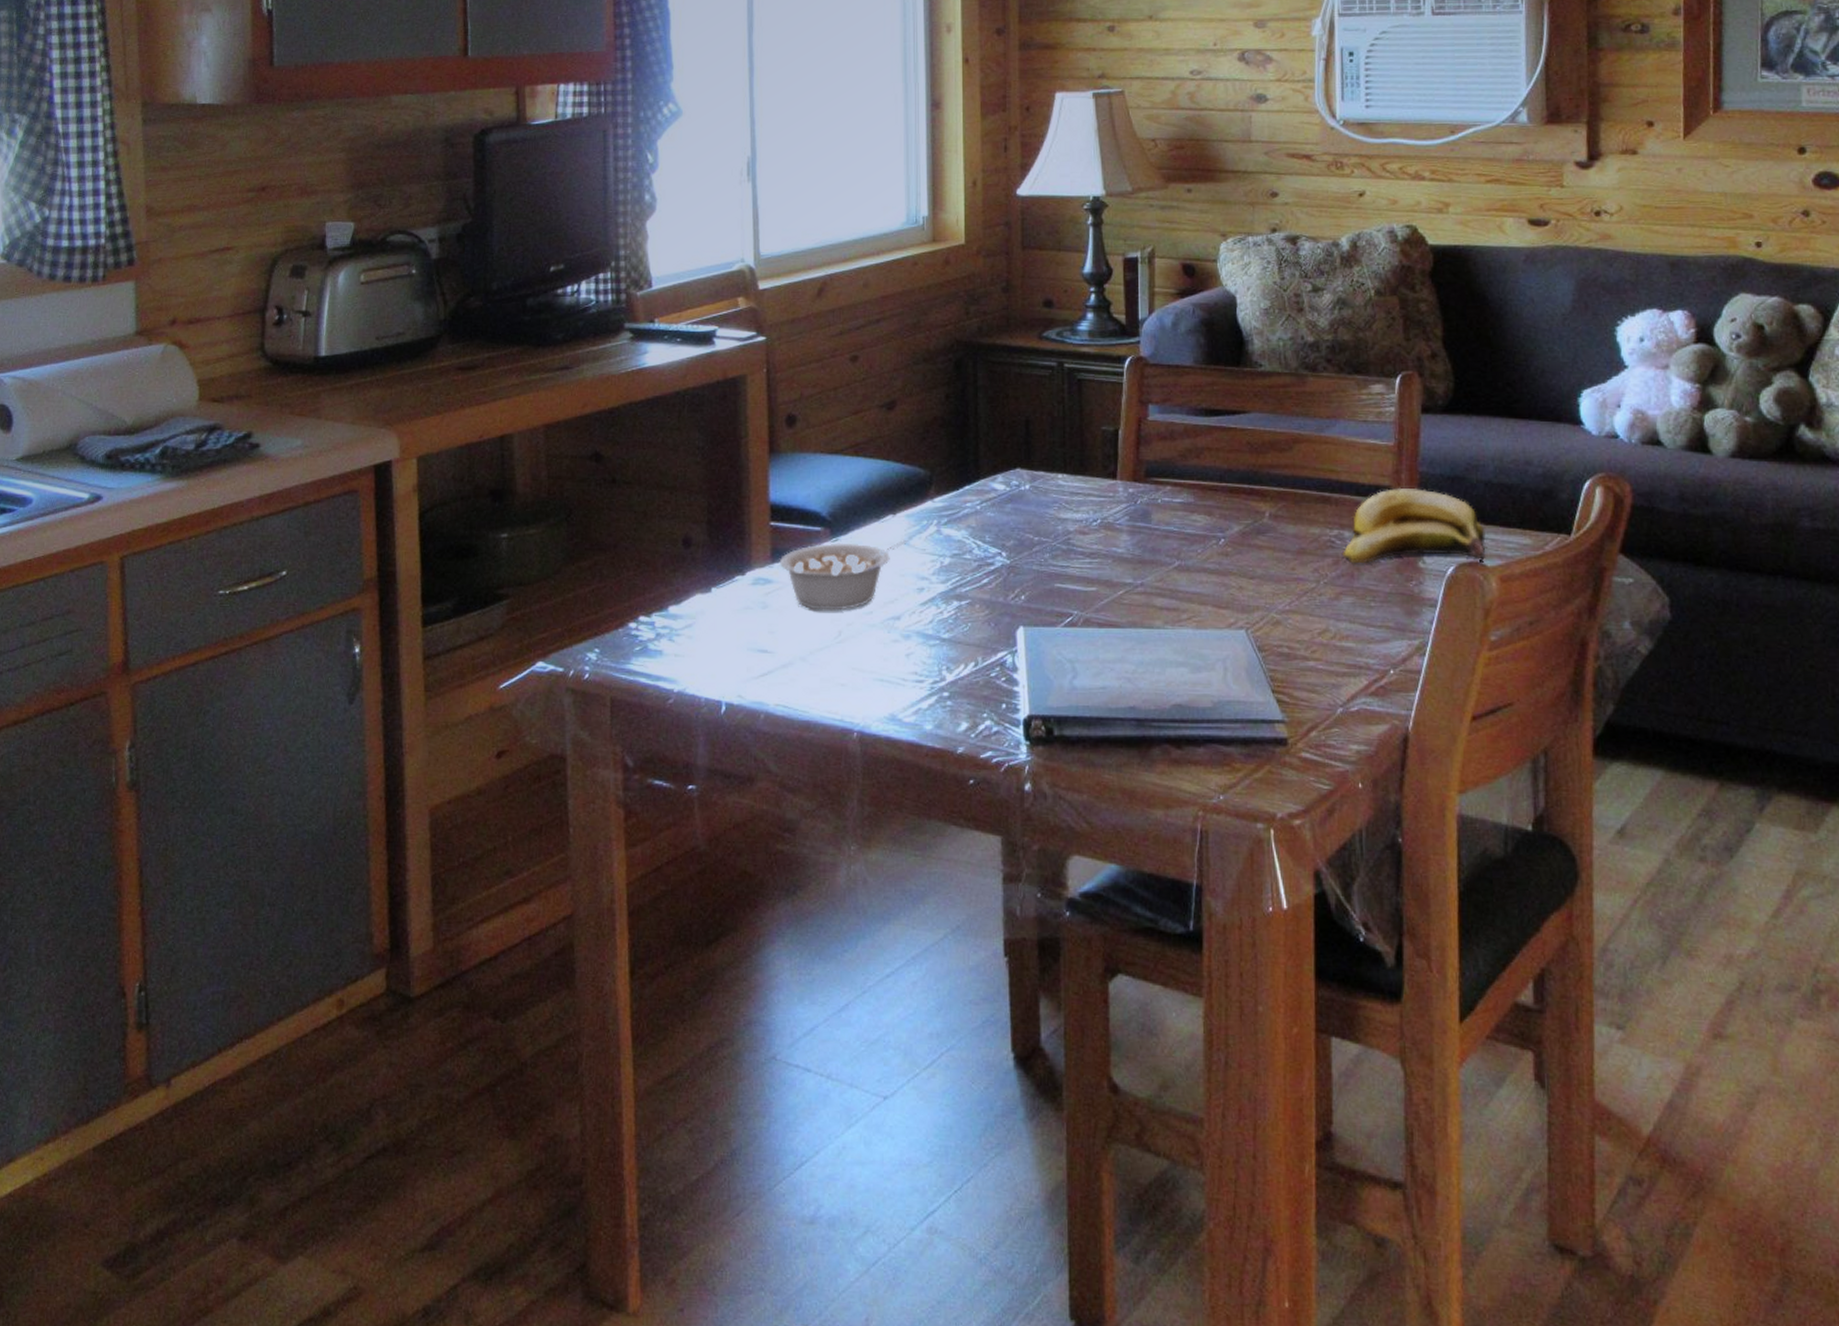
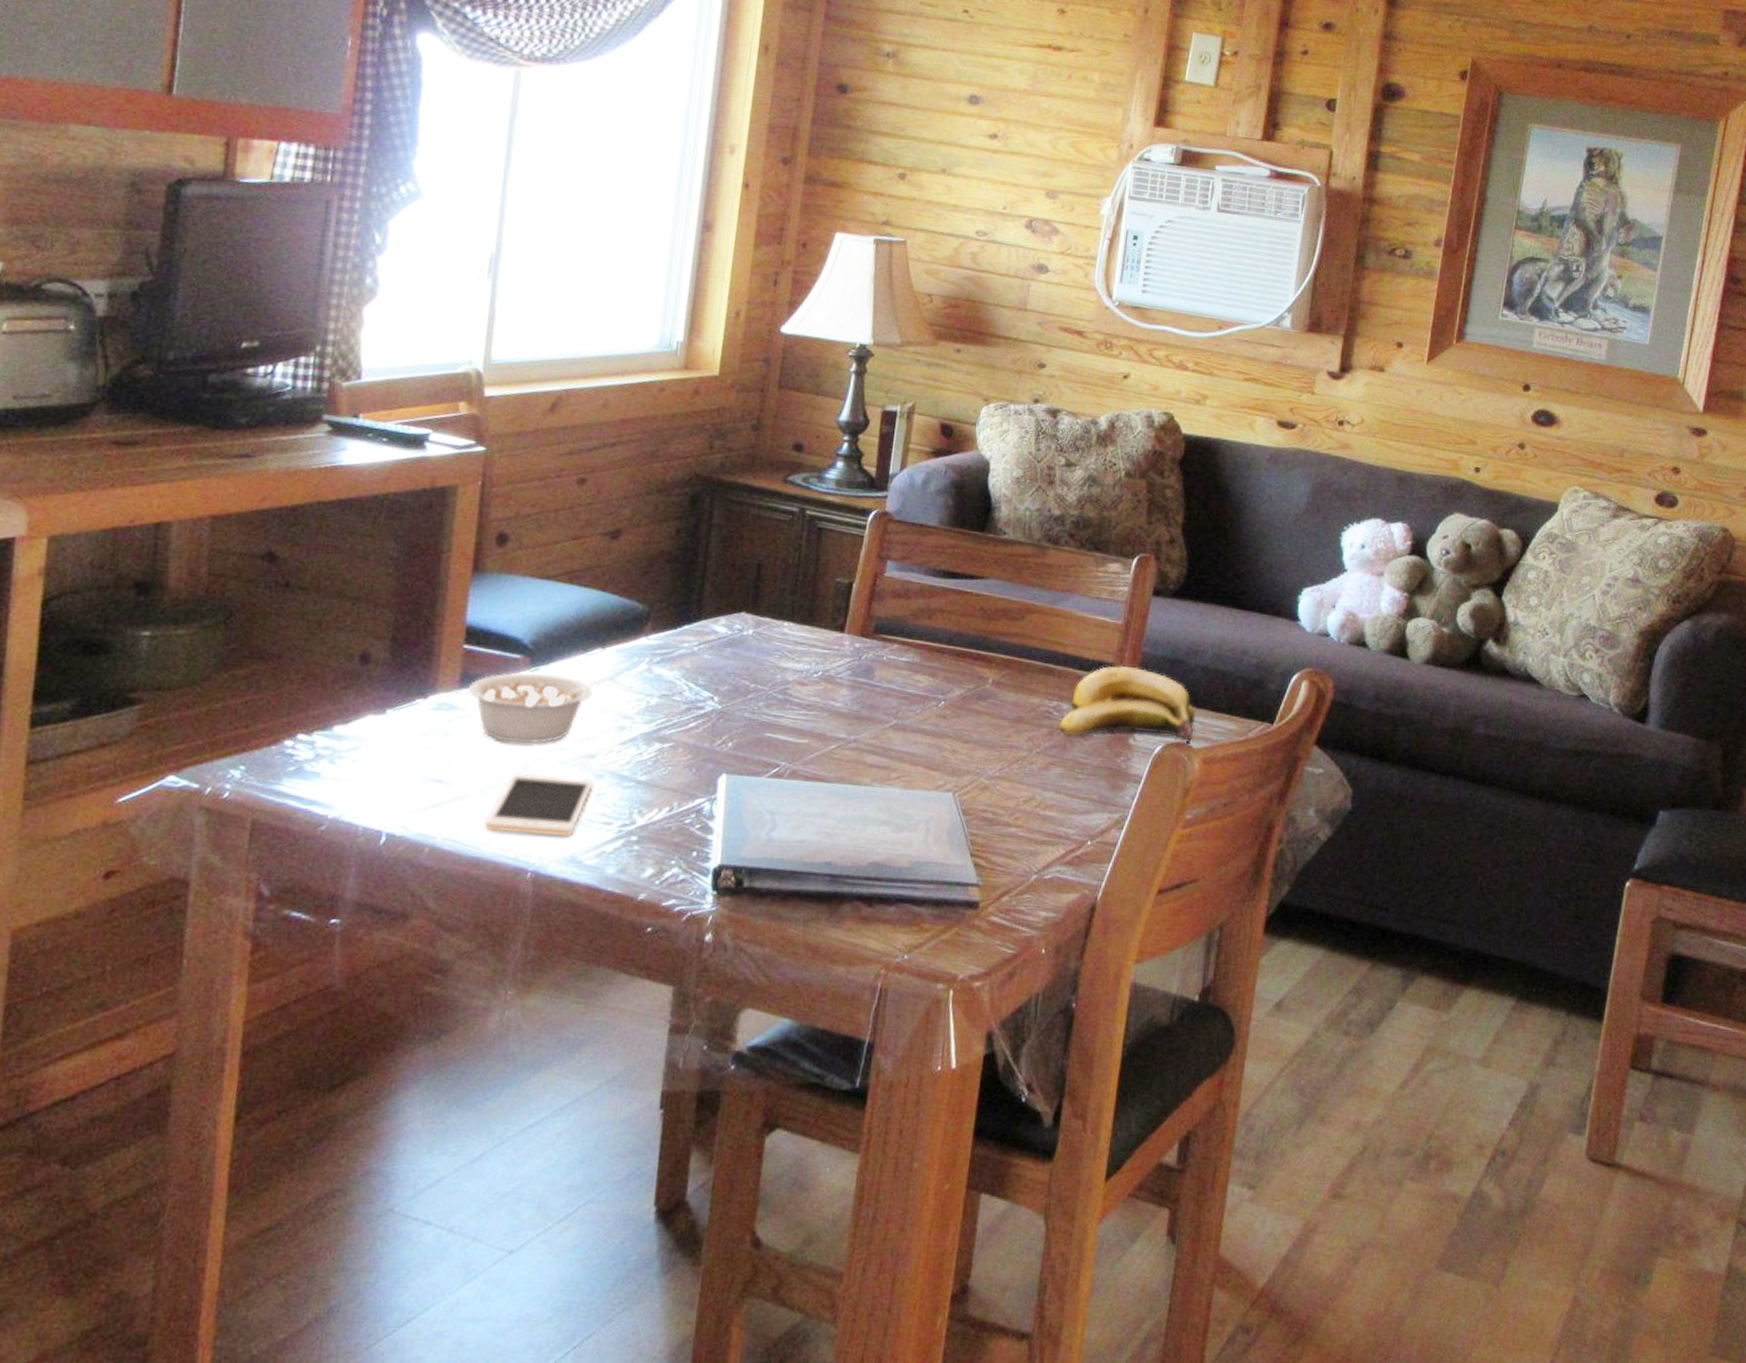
cell phone: none [809,639,902,696] -> present [484,773,594,836]

